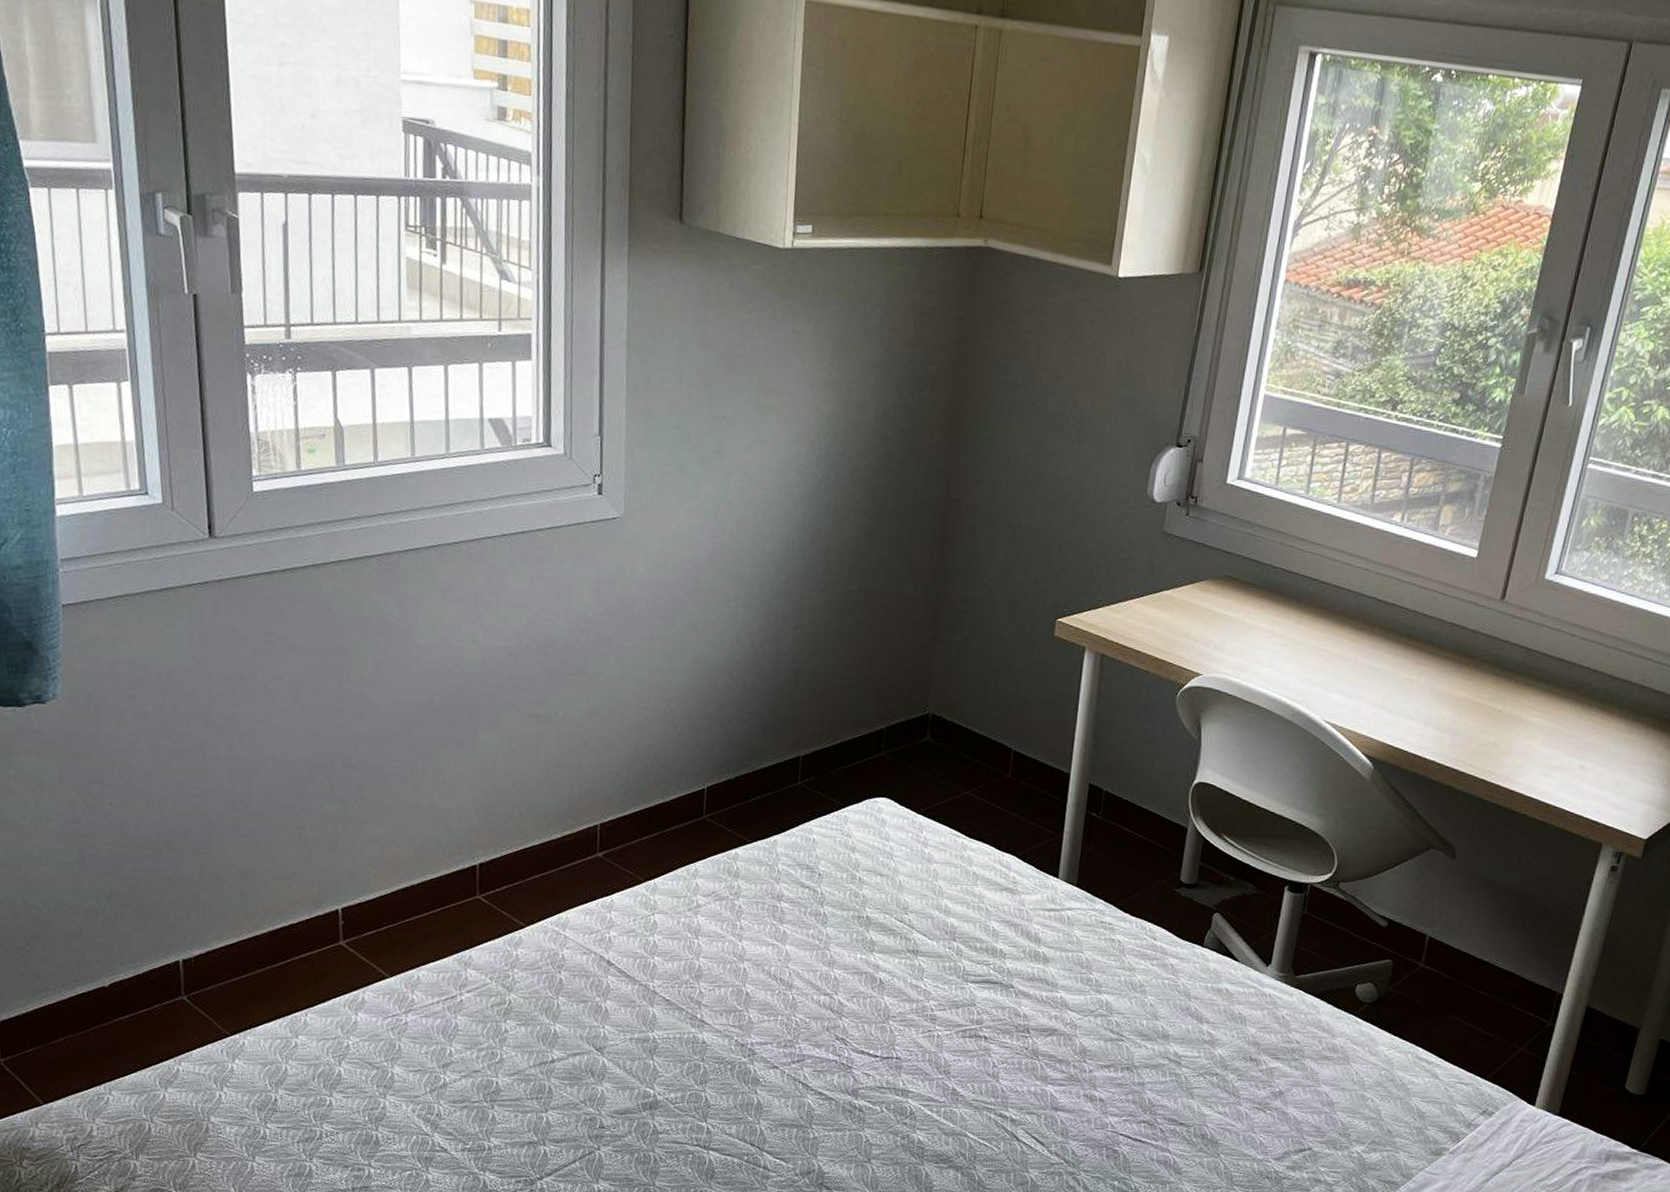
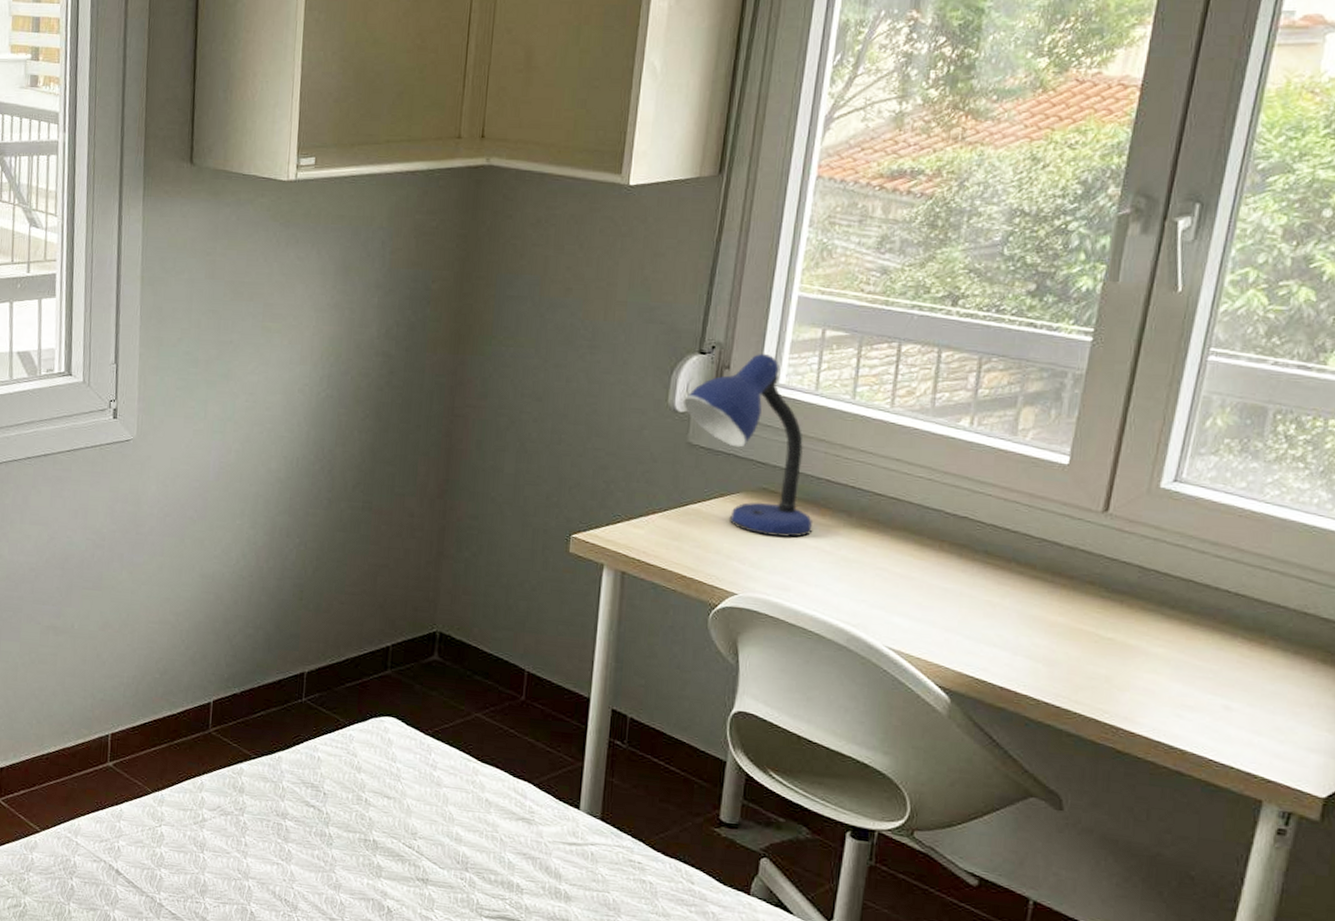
desk lamp: none [1160,448,1268,622] -> present [682,353,813,538]

